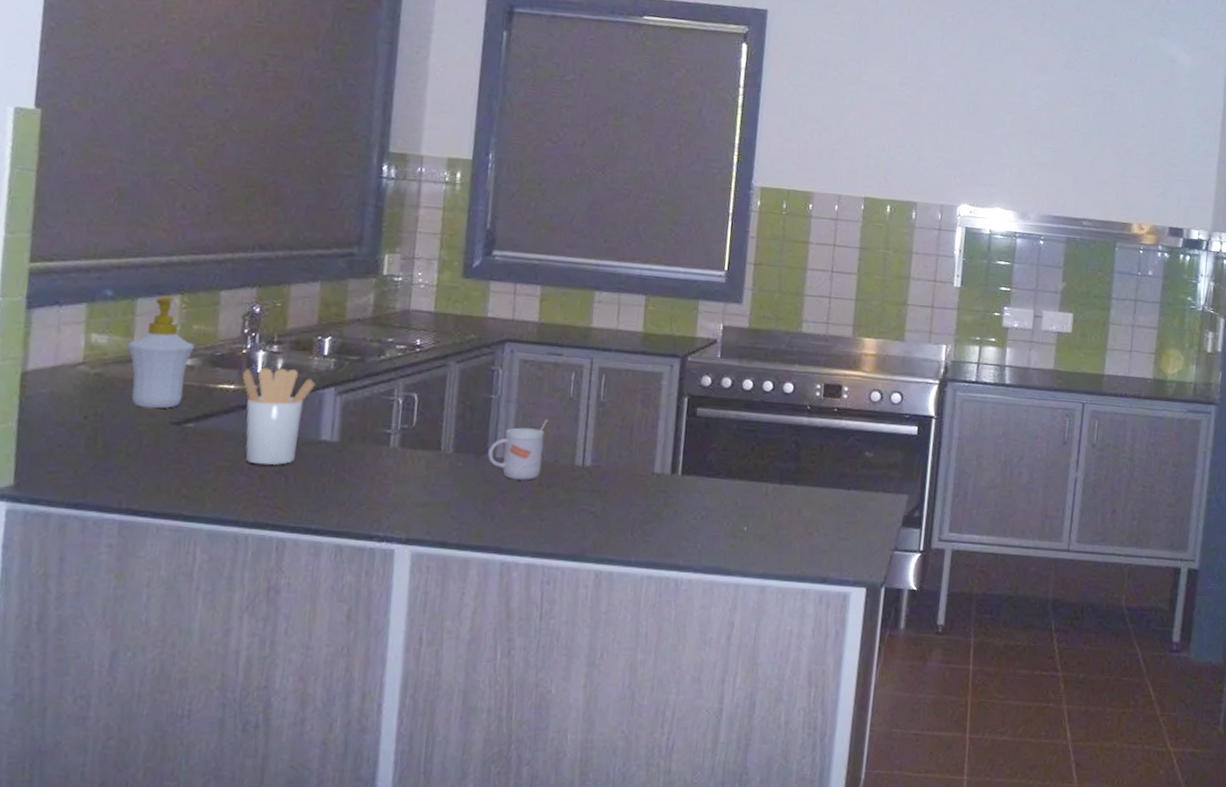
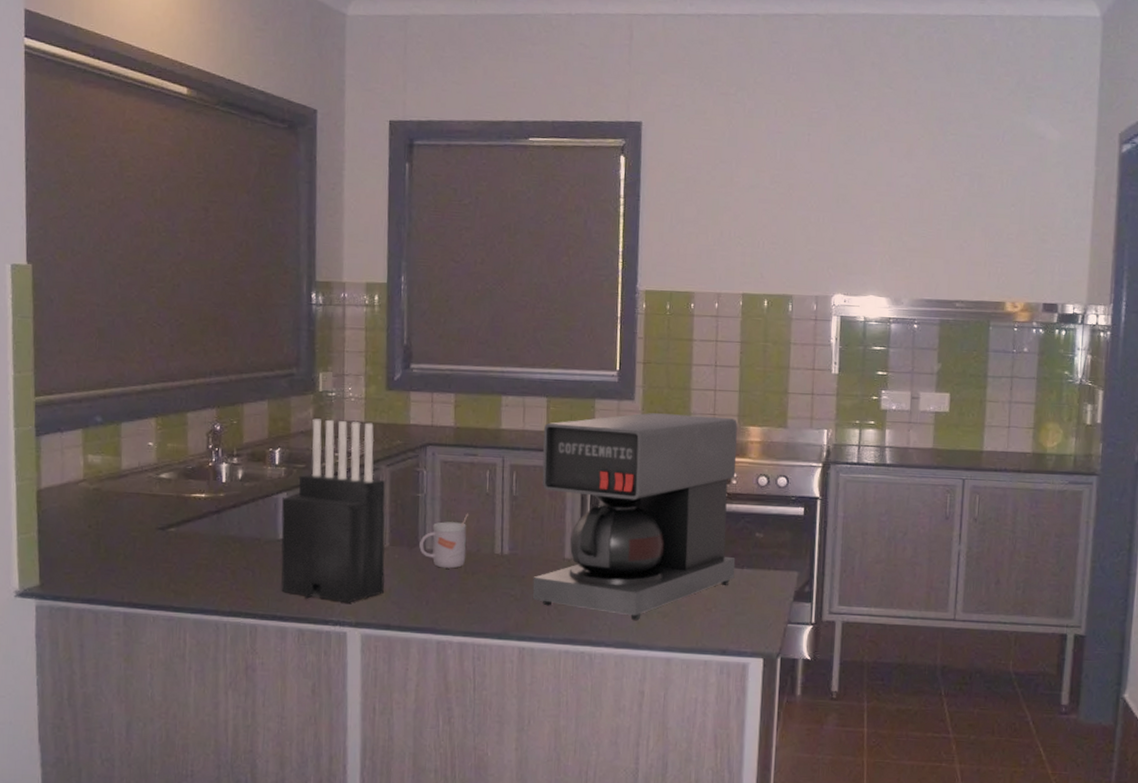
soap bottle: present [128,296,195,409] -> none [118,419,170,517]
utensil holder: present [242,367,315,466] -> none [211,477,270,563]
knife block: none [319,305,453,517] -> present [280,418,386,603]
coffee maker: none [614,318,852,543] -> present [532,413,737,620]

